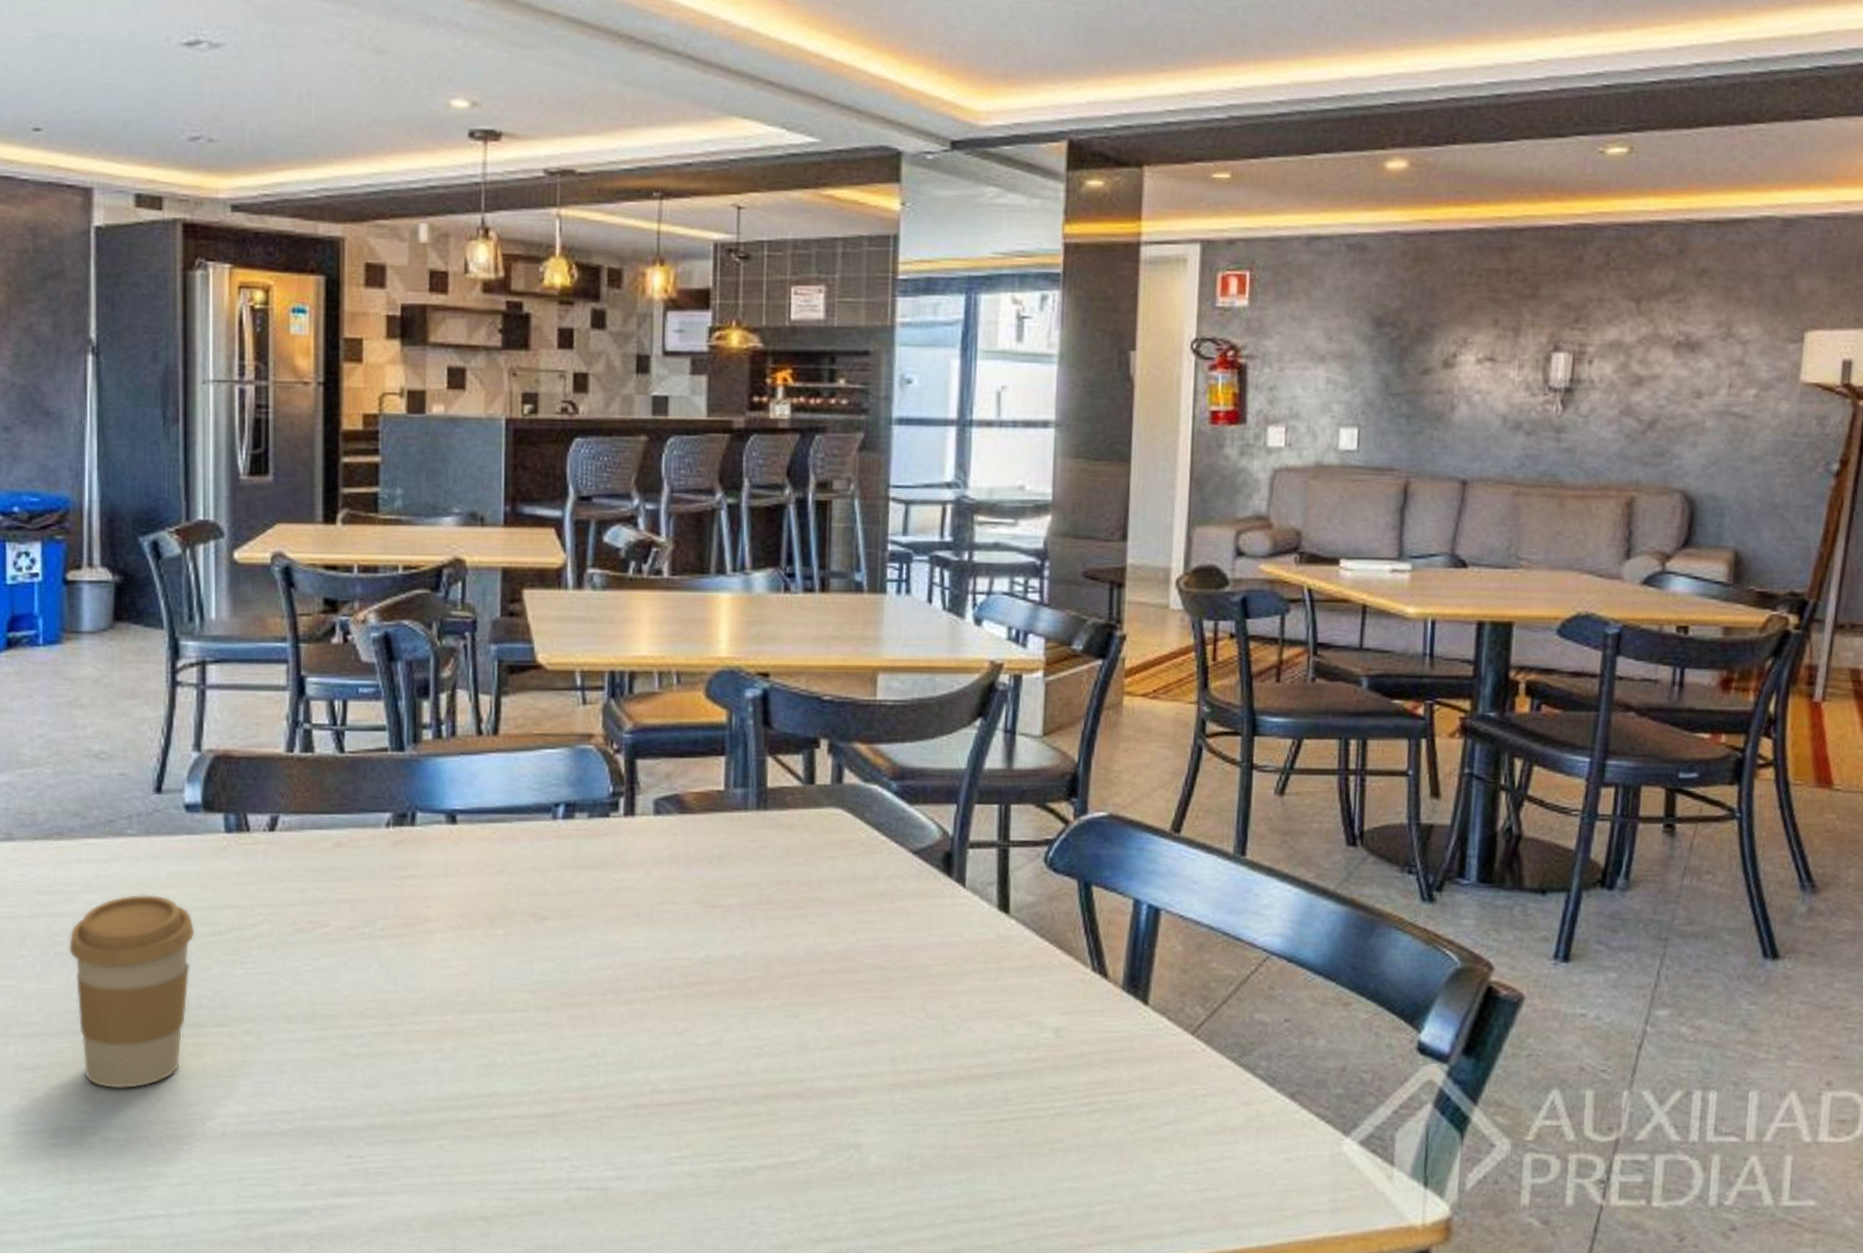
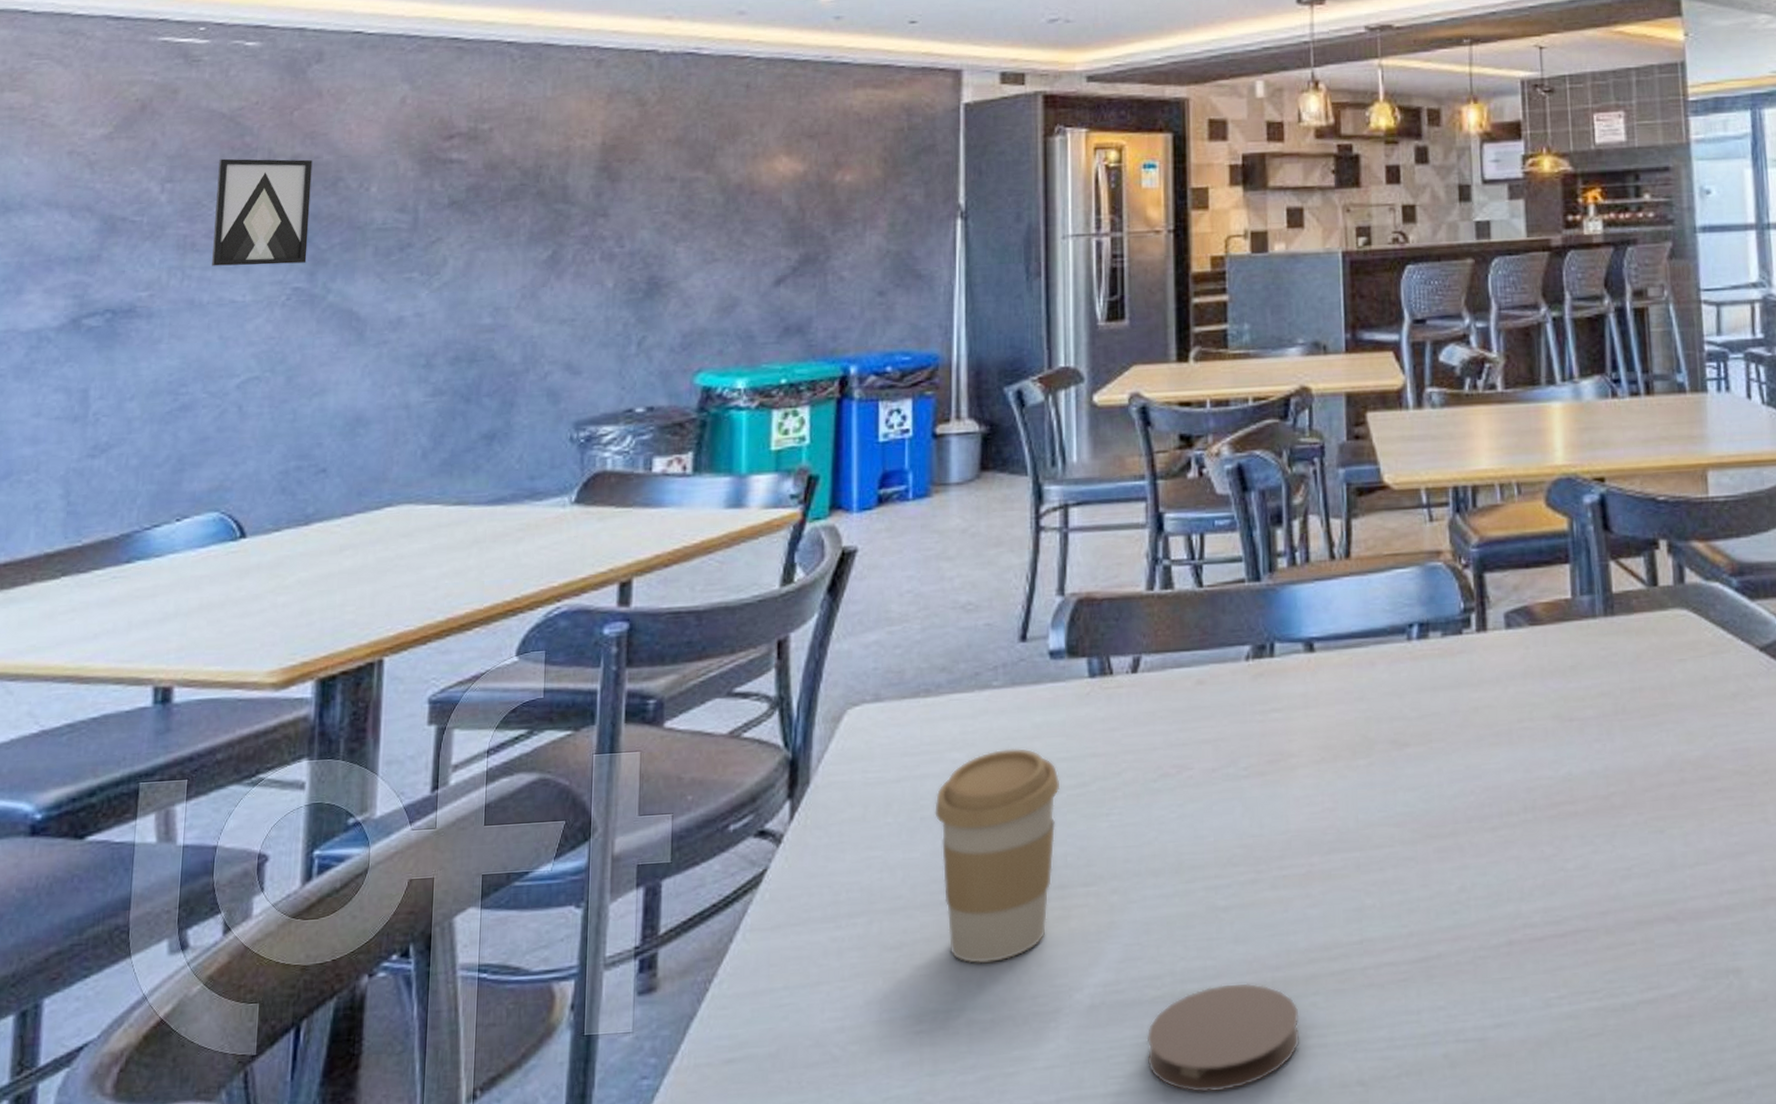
coaster: none [277,1124,426,1217] -> present [1146,983,1300,1092]

